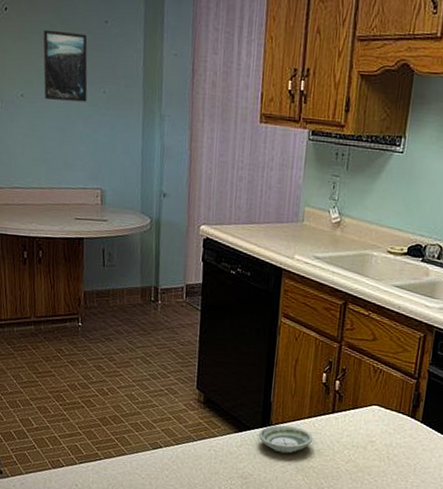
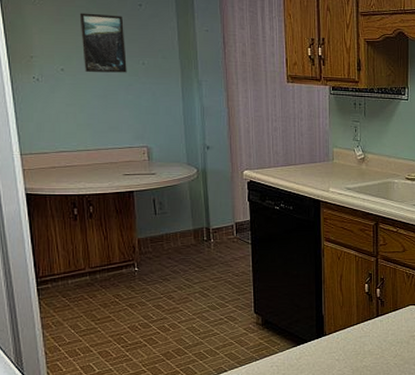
saucer: present [258,425,314,454] -> none [315,333,364,359]

